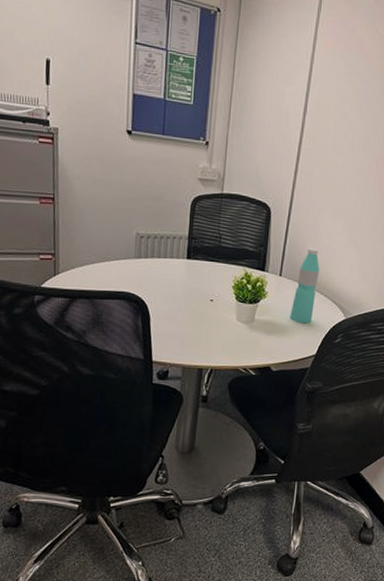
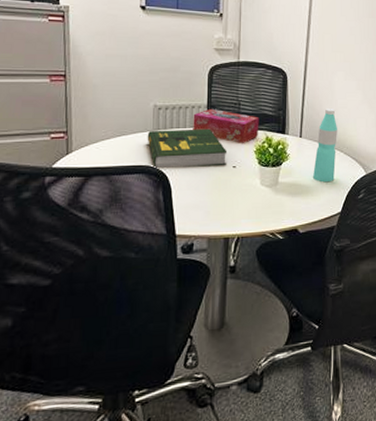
book: none [128,258,206,299] -> present [147,128,228,168]
tissue box: none [173,240,240,279] -> present [193,108,259,144]

